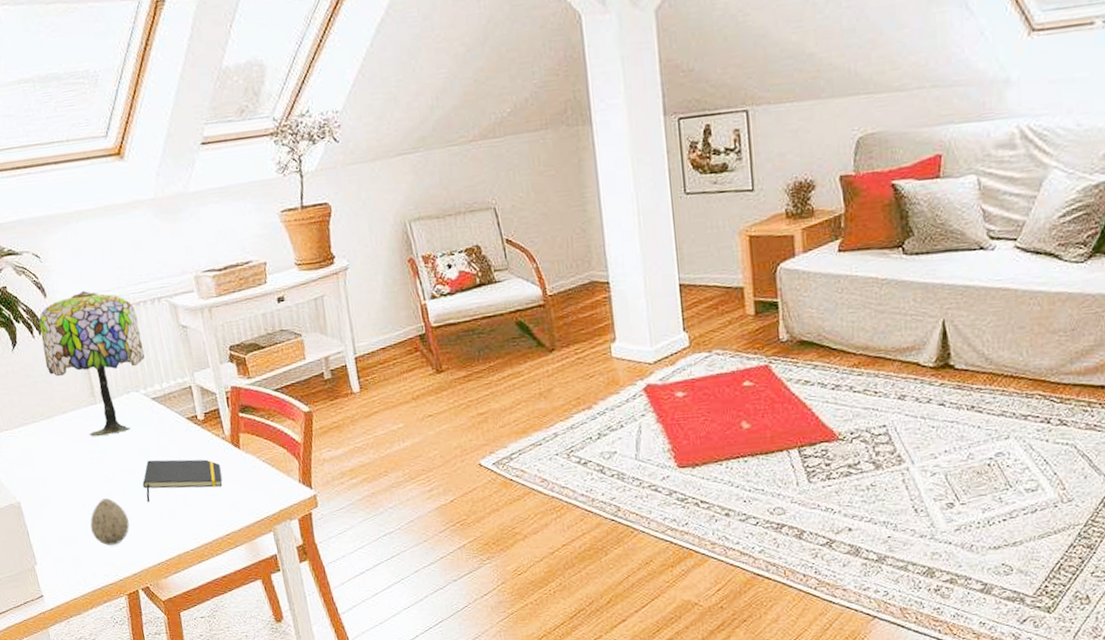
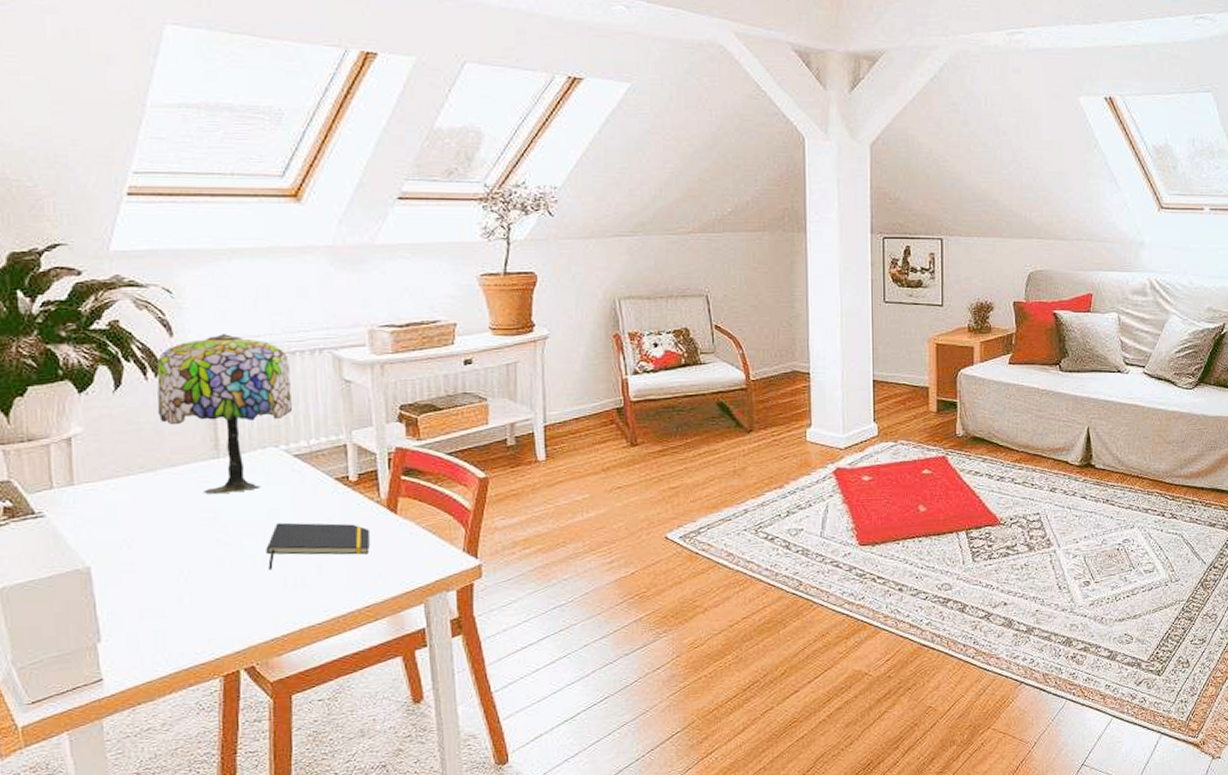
decorative egg: present [90,498,130,546] -> none [186,564,240,619]

